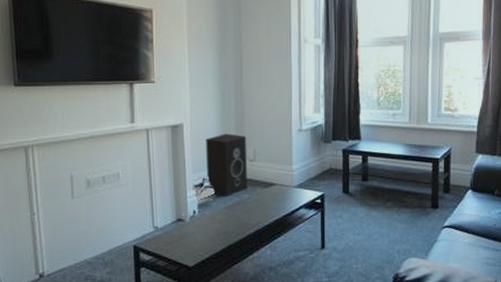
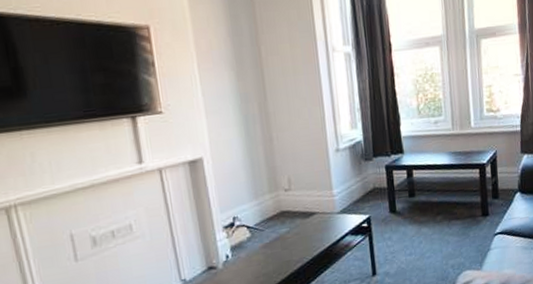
speaker: present [205,133,248,197] -> none [231,162,286,234]

